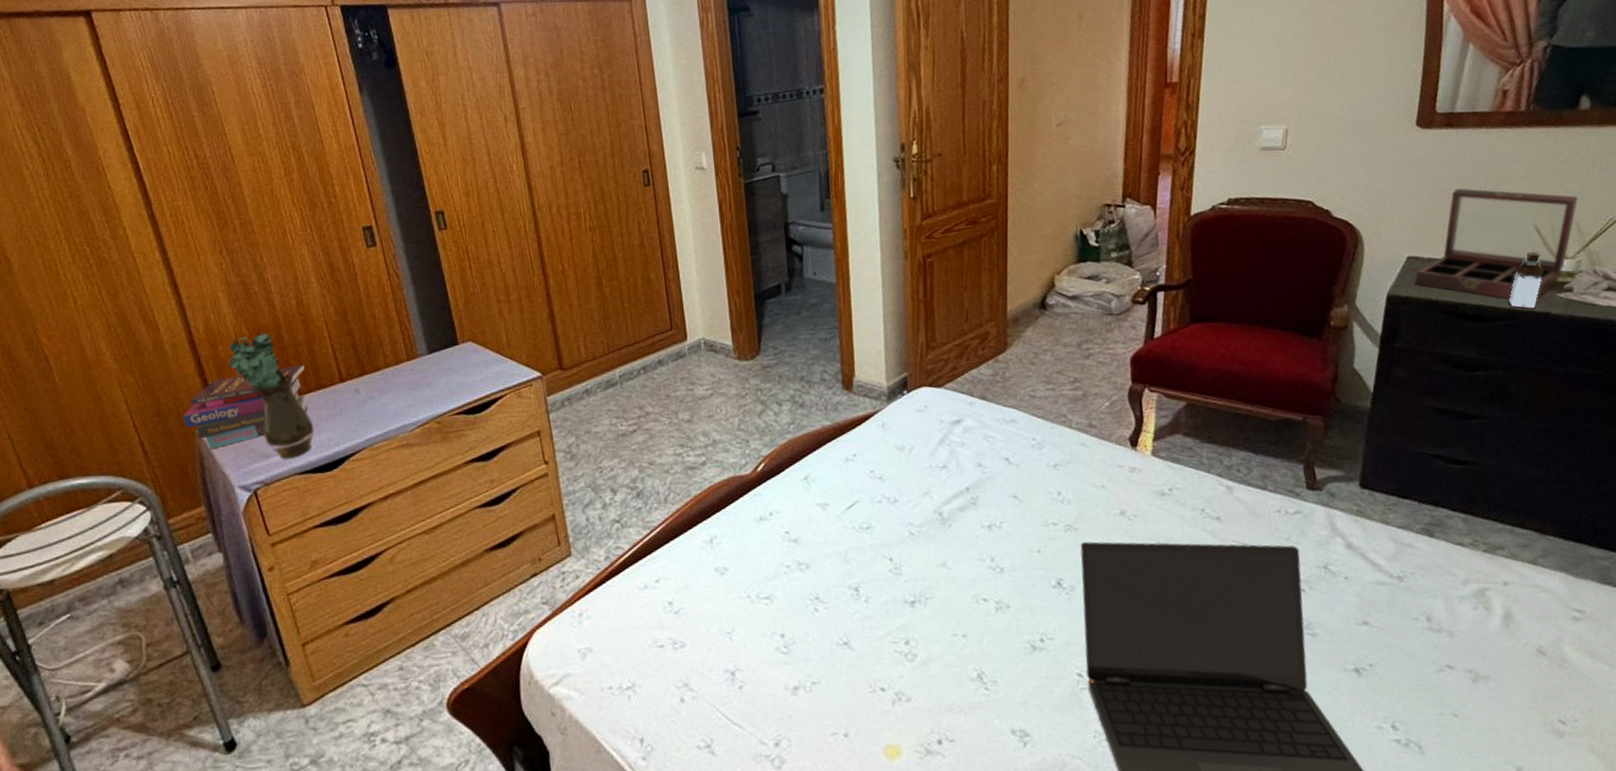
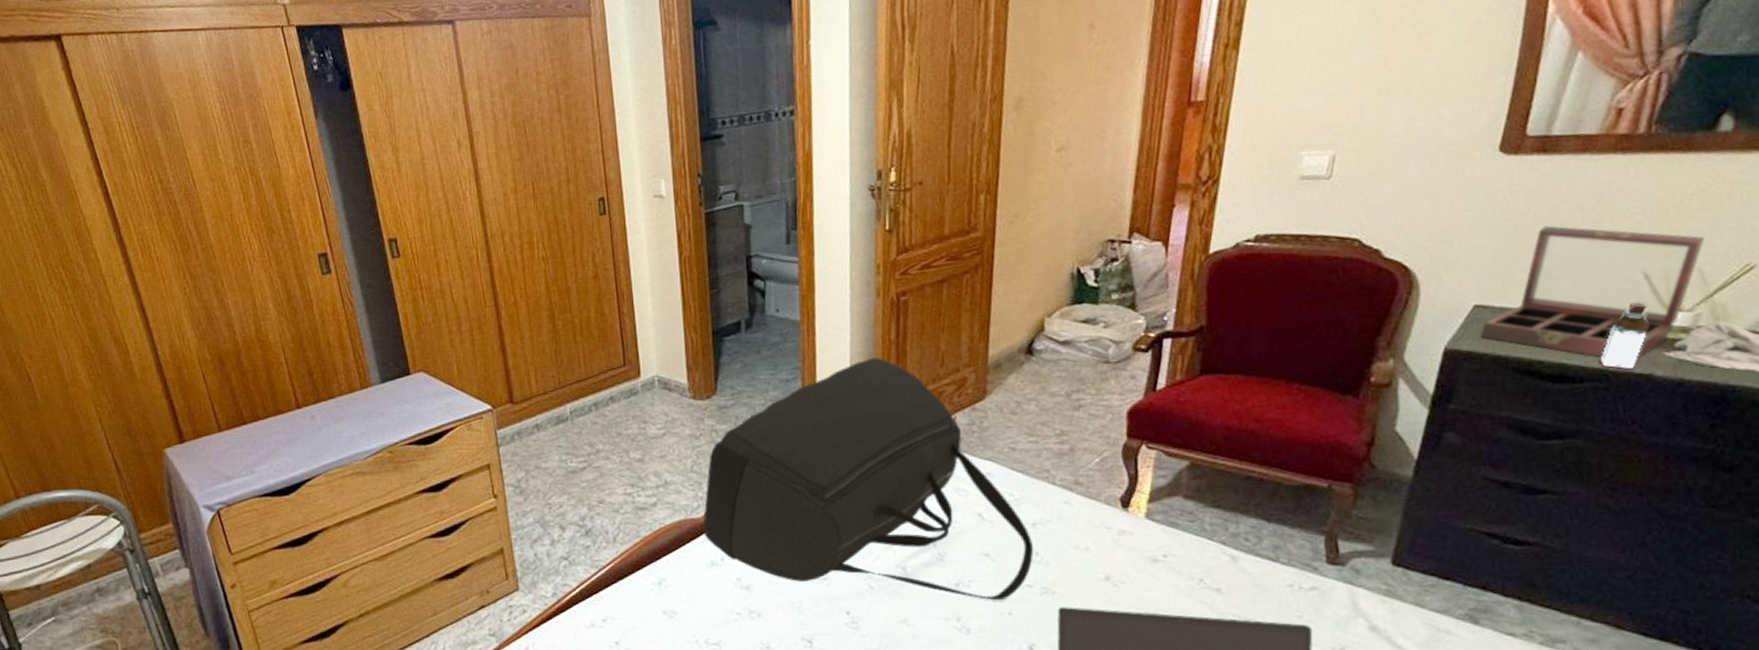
books: present [182,364,308,450] -> none [151,389,266,469]
vase: present [228,330,314,459] -> none [192,355,273,482]
duffel bag: none [751,315,1057,540] -> present [703,357,1034,600]

